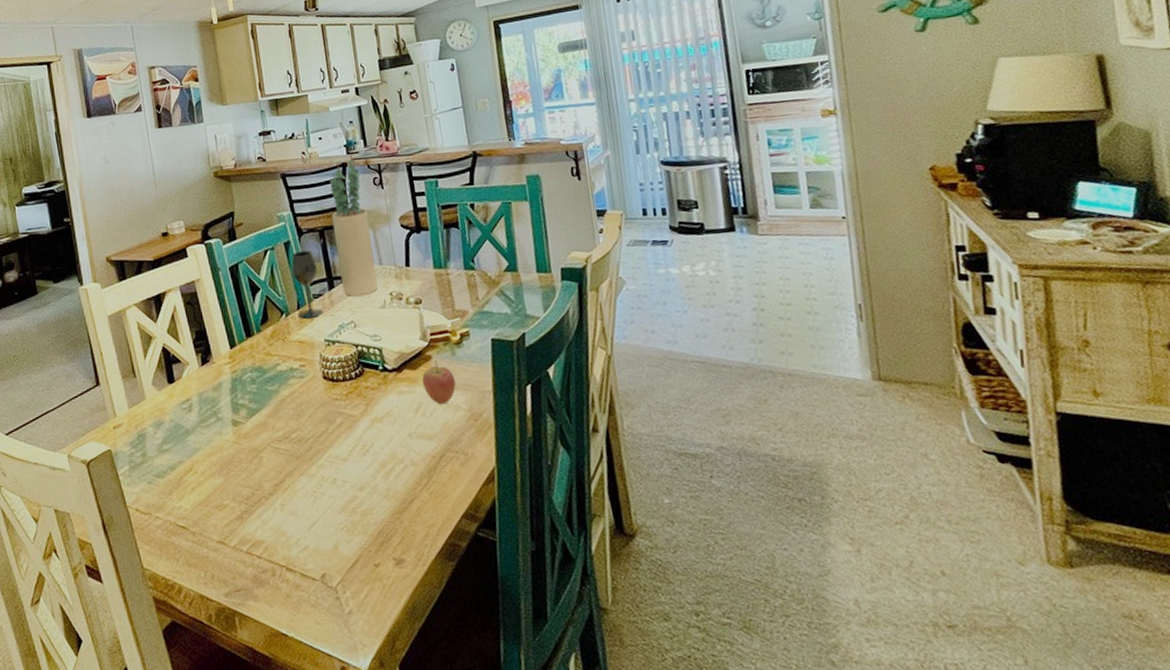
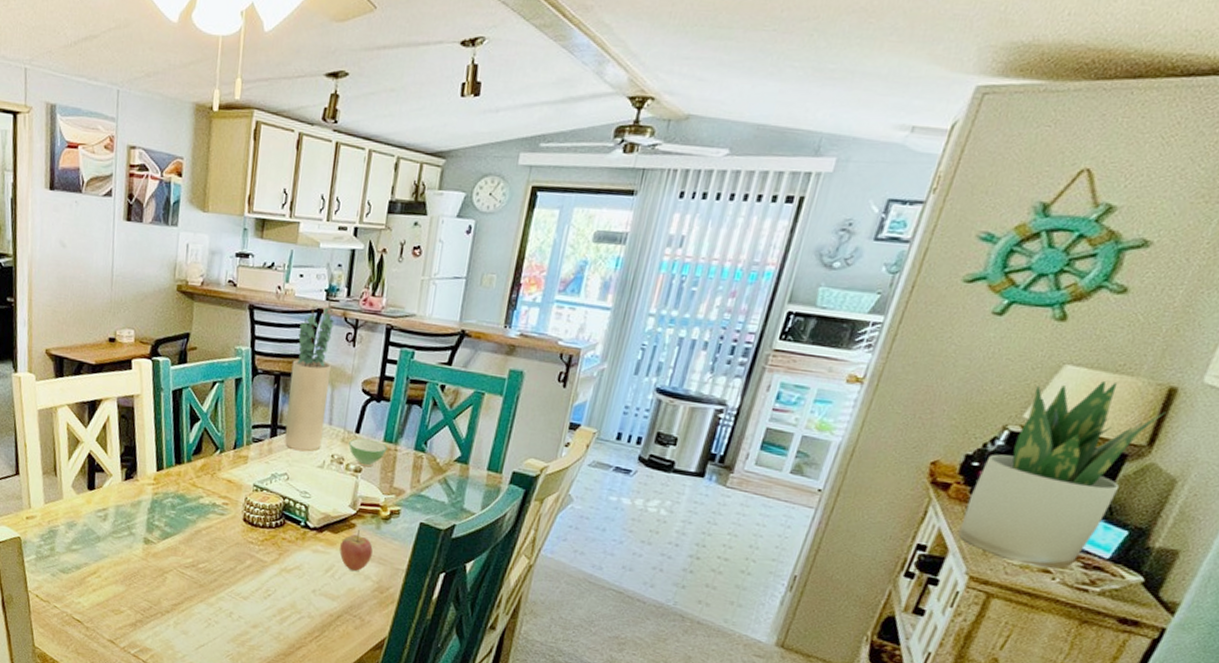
wineglass: present [290,250,324,319] -> none [233,391,265,461]
bowl: none [402,269,440,297] -> present [348,438,388,467]
planter: none [976,63,1107,241] -> present [958,381,1166,569]

